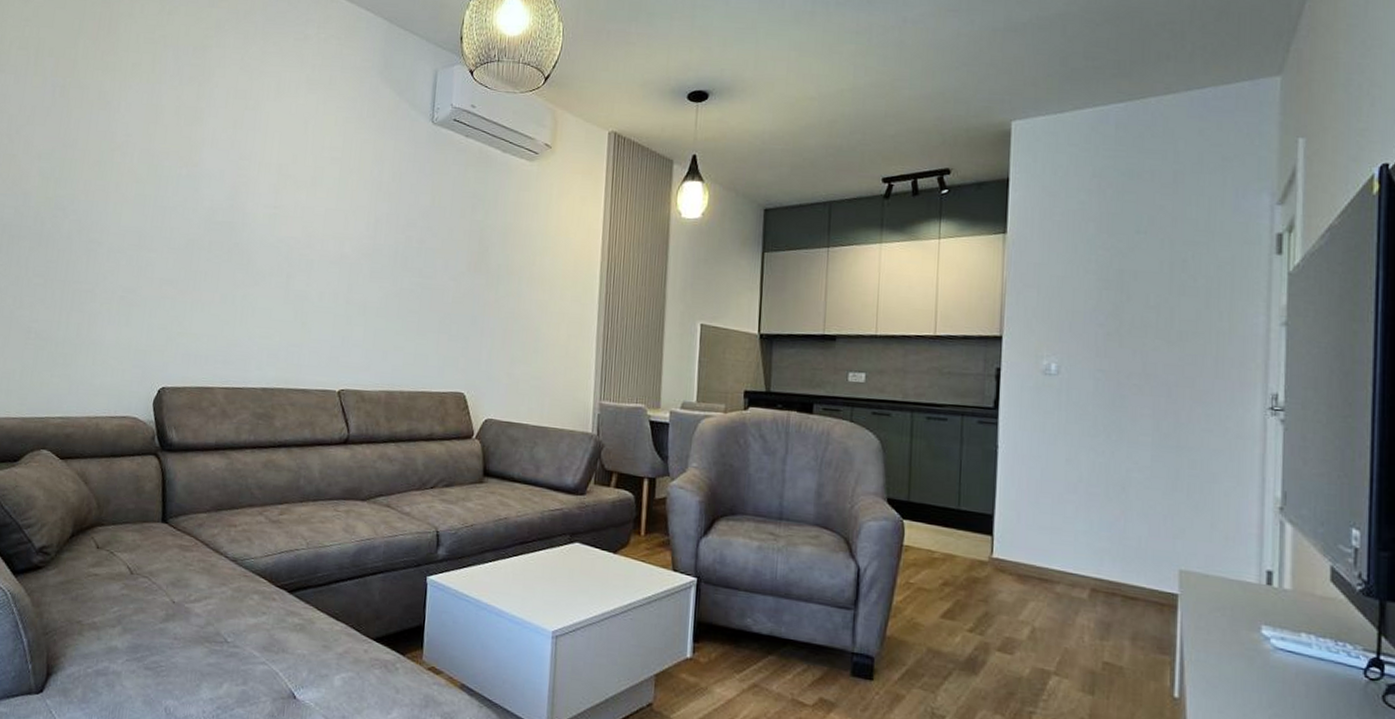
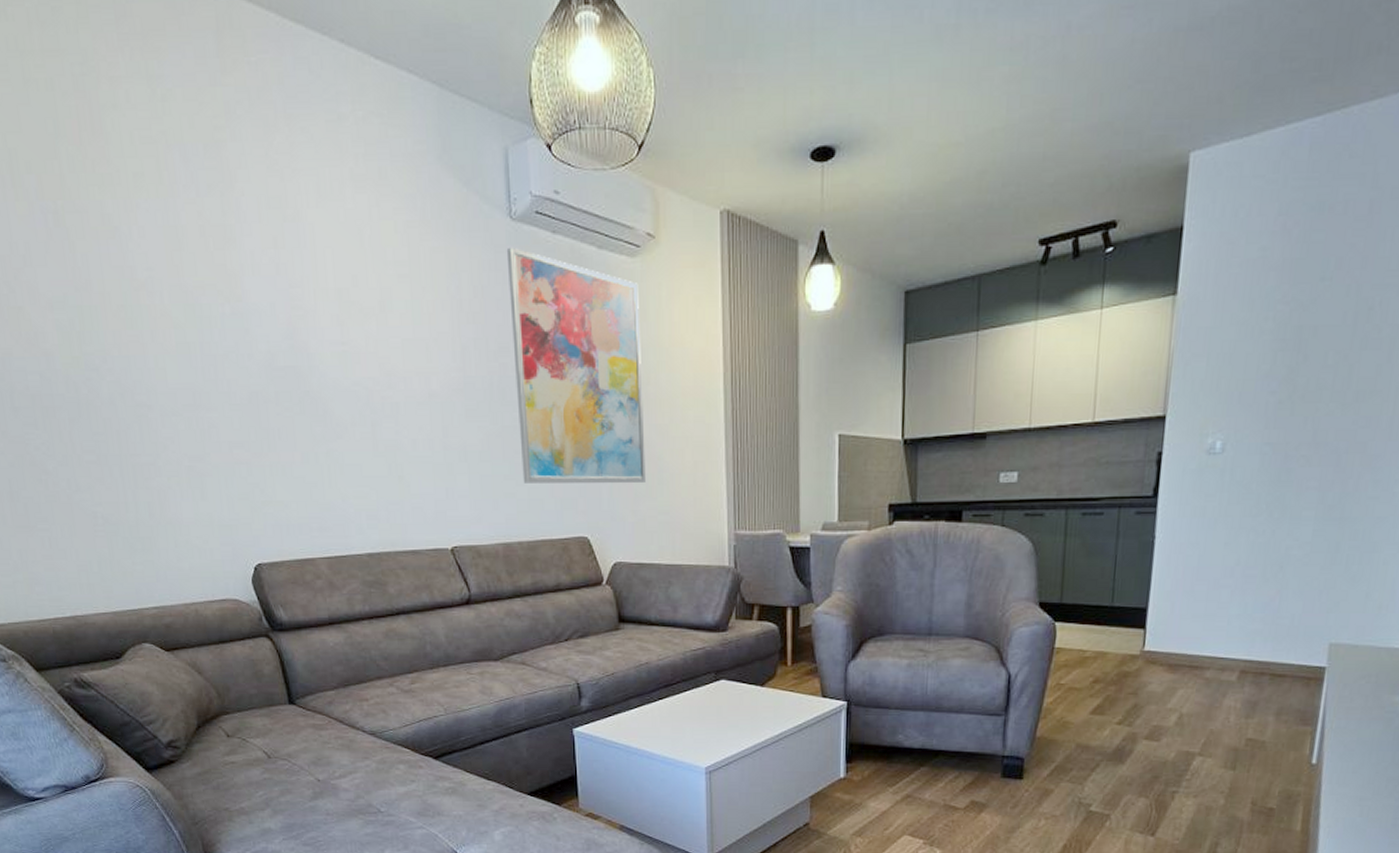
wall art: none [412,144,534,349] -> present [506,247,646,483]

